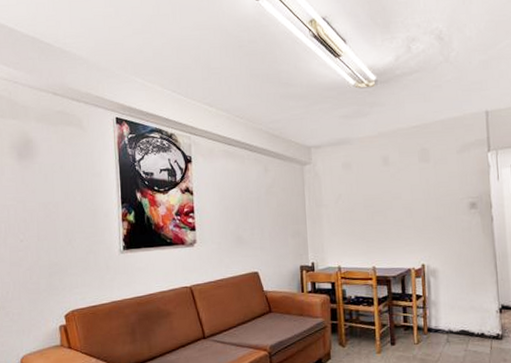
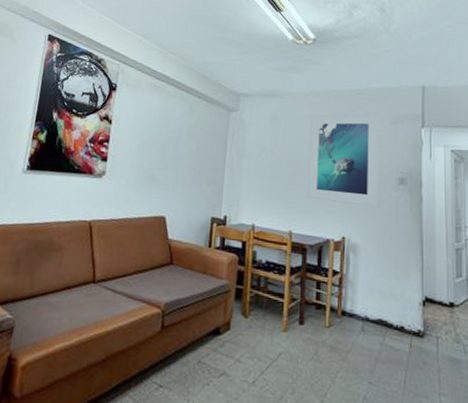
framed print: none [380,144,453,236] -> present [306,113,380,207]

